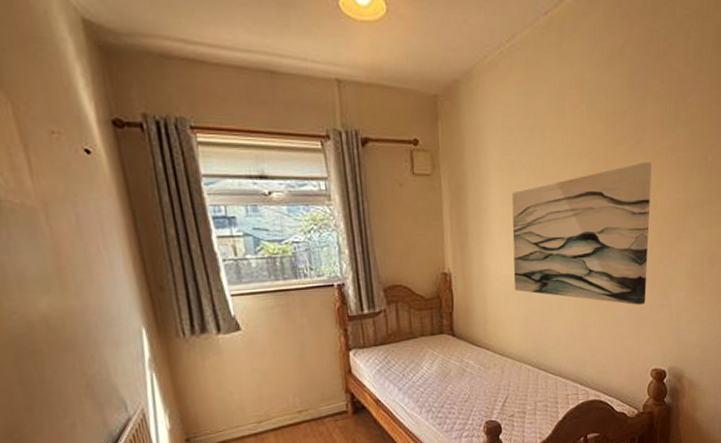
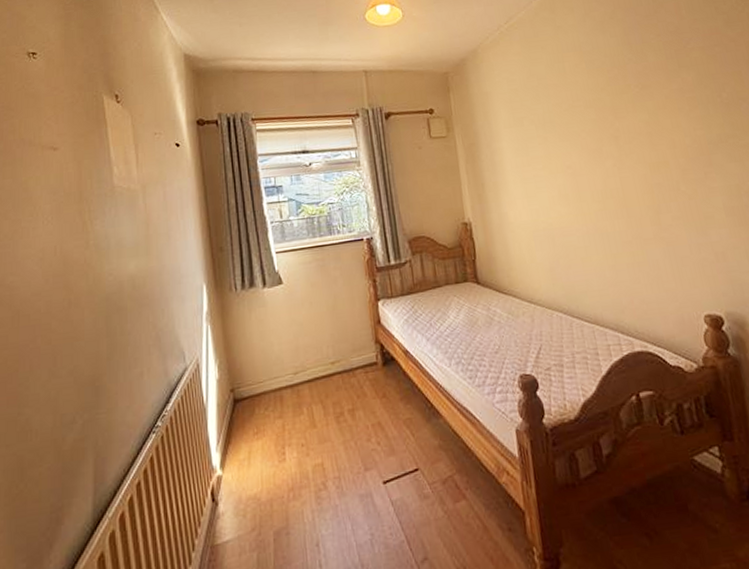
wall art: present [511,162,652,305] -> none [523,105,682,245]

